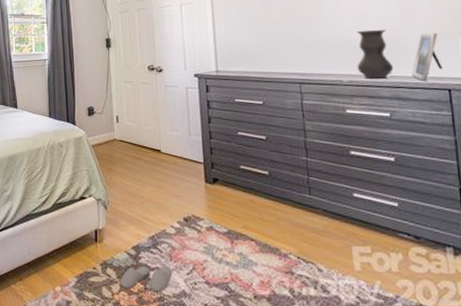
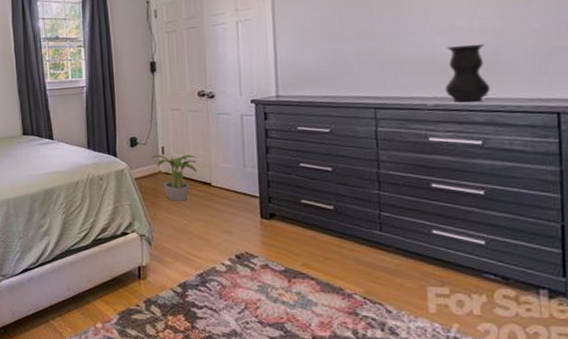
potted plant: none [107,123,148,167] -> present [151,154,197,201]
slippers: present [119,265,172,292] -> none [164,303,221,330]
picture frame: present [411,33,443,82] -> none [511,46,552,105]

